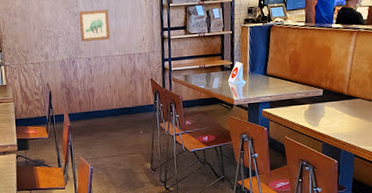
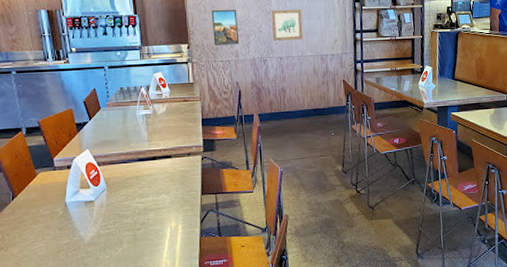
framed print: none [21,13,49,49] -> present [211,10,240,46]

